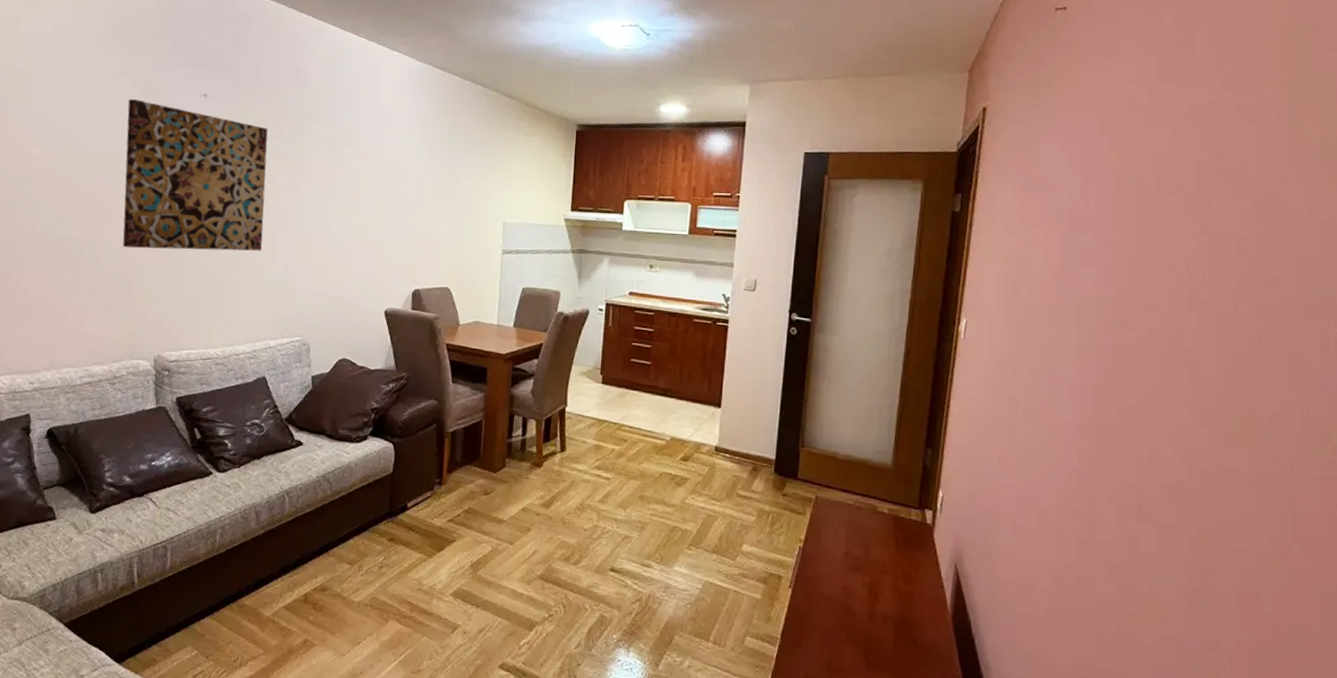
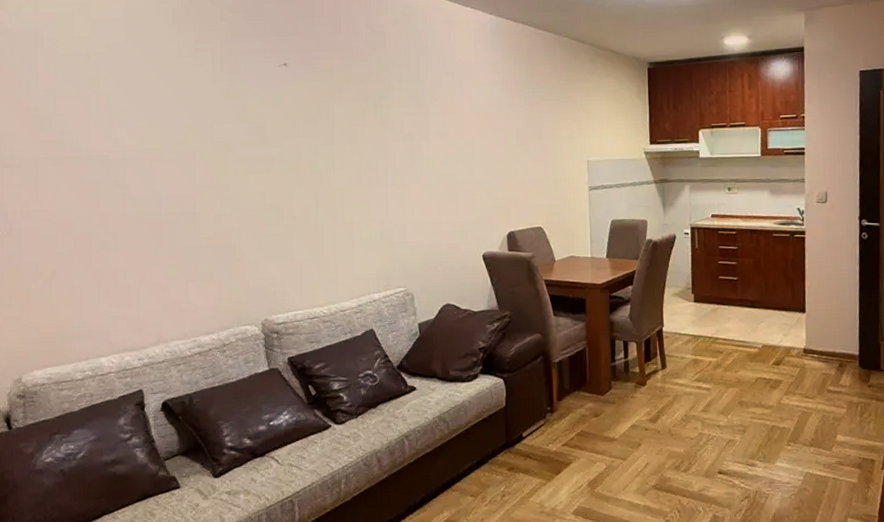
wall art: present [122,98,268,251] -> none [209,73,357,219]

